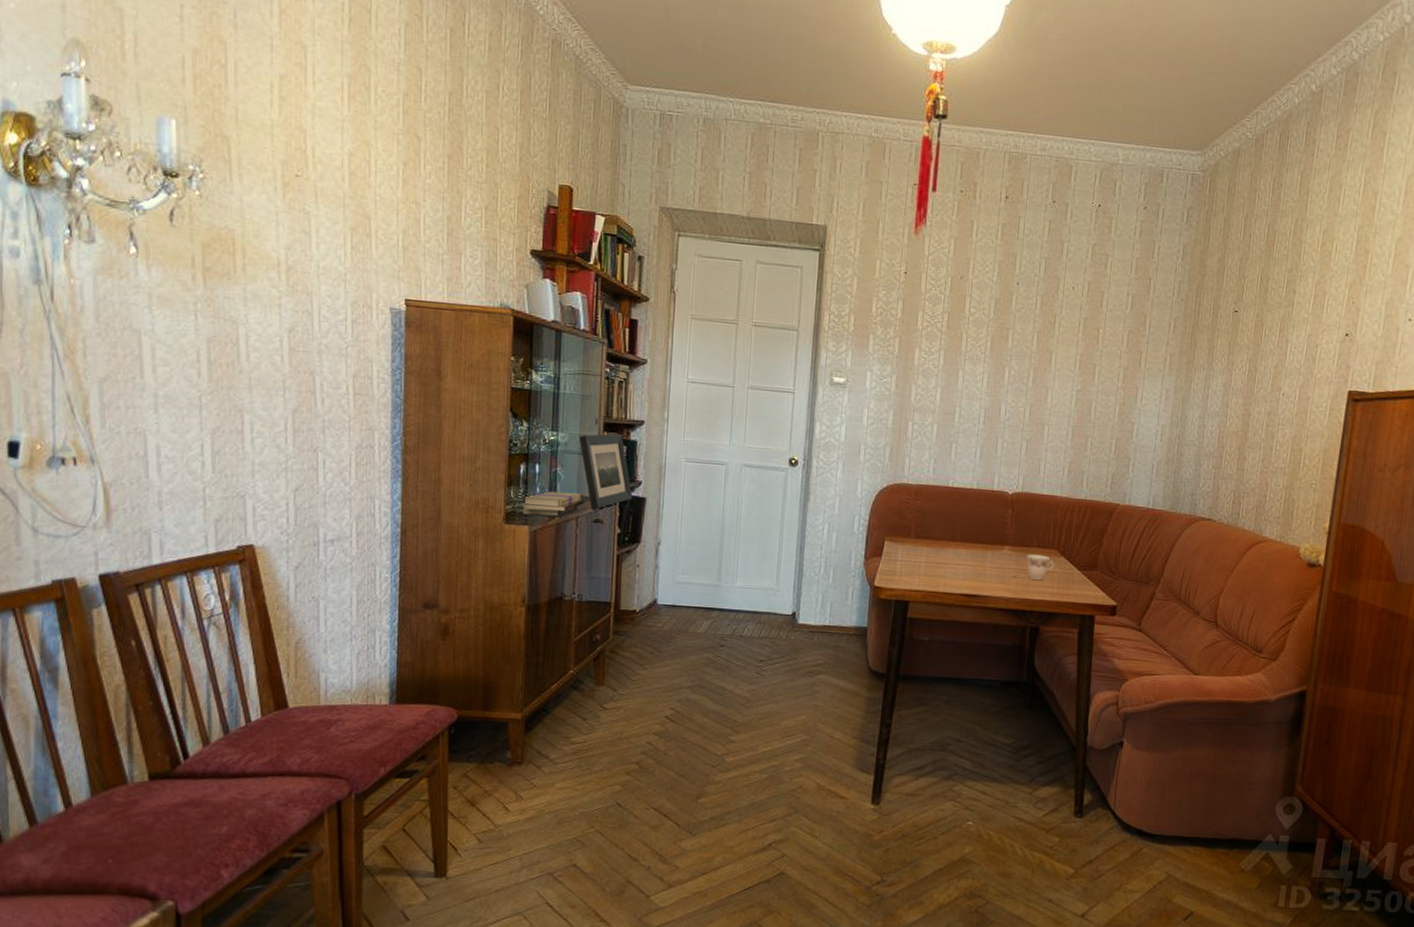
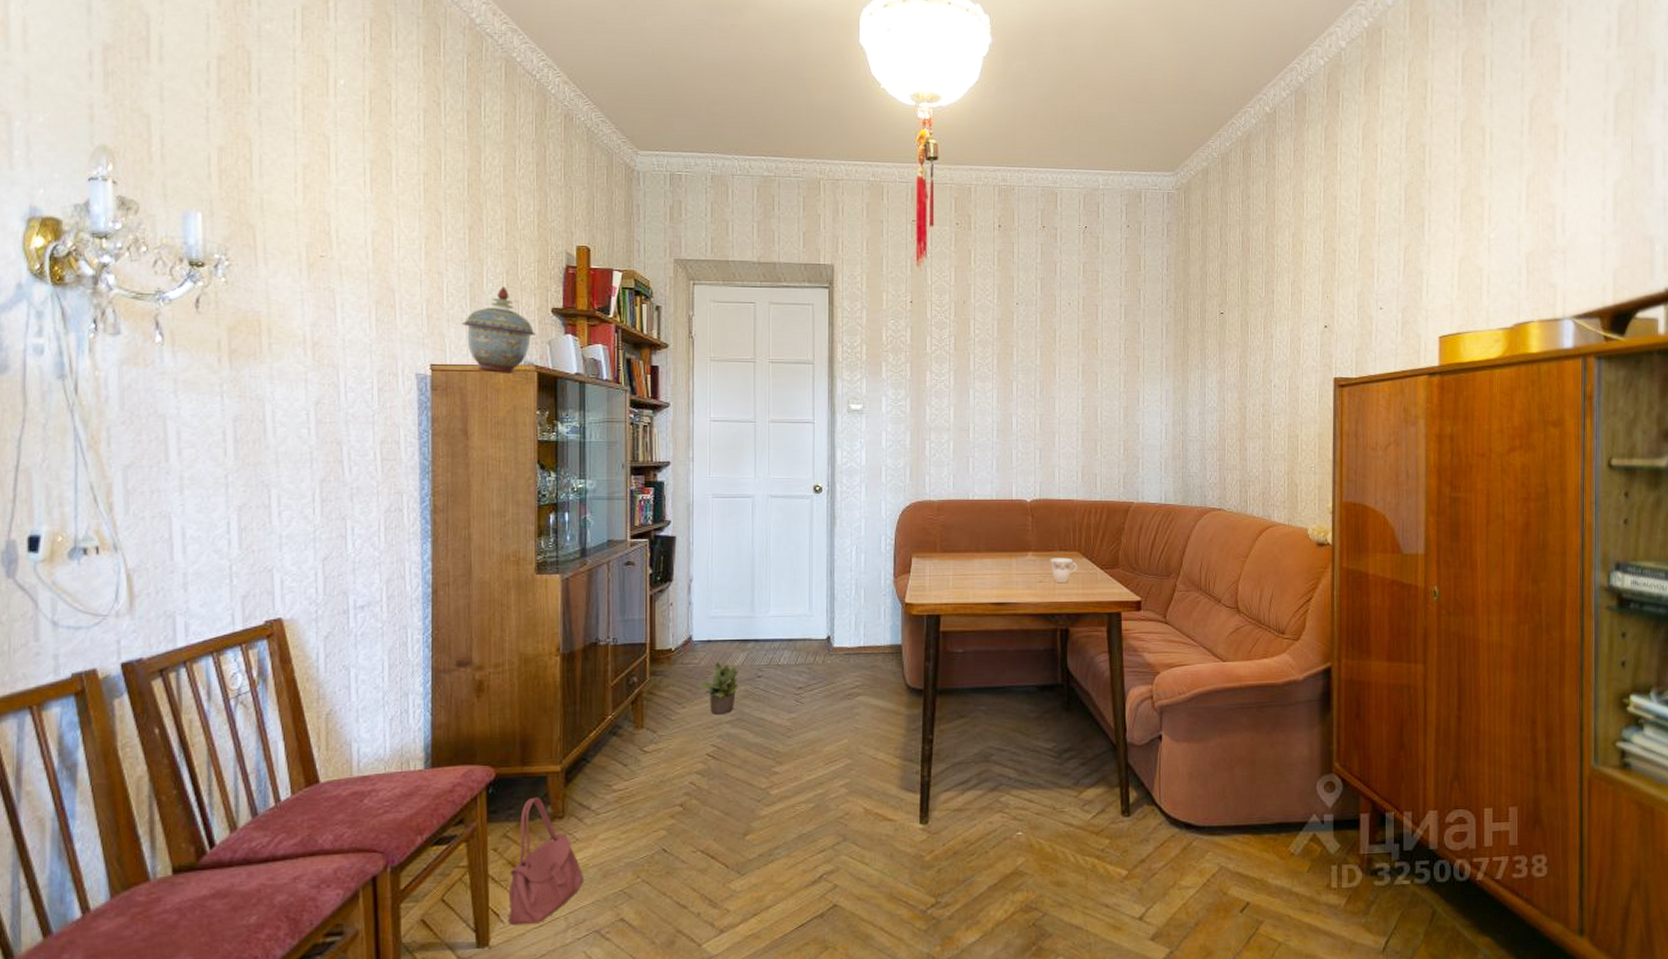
decorative jar: none [437,222,513,316] -> present [461,286,535,373]
handbag: none [465,741,539,860] -> present [508,797,583,925]
books: present [521,491,584,517] -> none [552,538,615,563]
picture frame: present [579,434,633,510] -> none [606,477,663,553]
potted plant: none [659,627,705,679] -> present [697,661,741,714]

